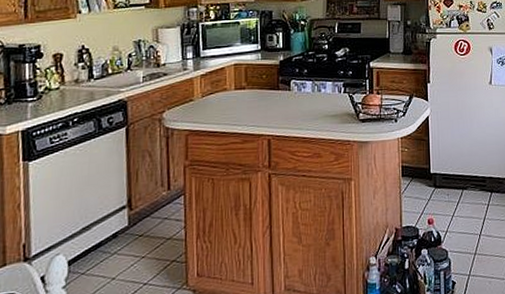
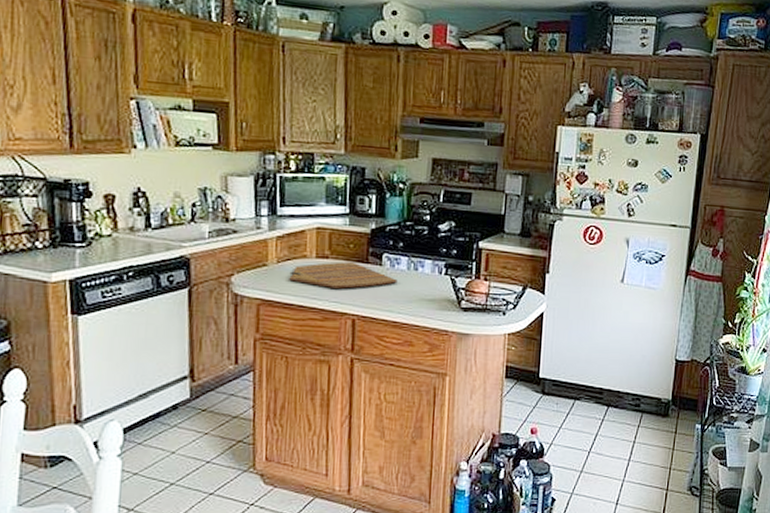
cutting board: none [212,90,305,114] -> present [289,262,398,289]

